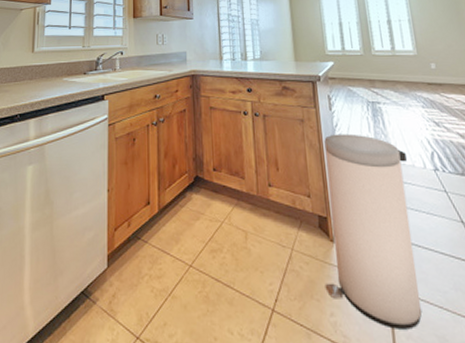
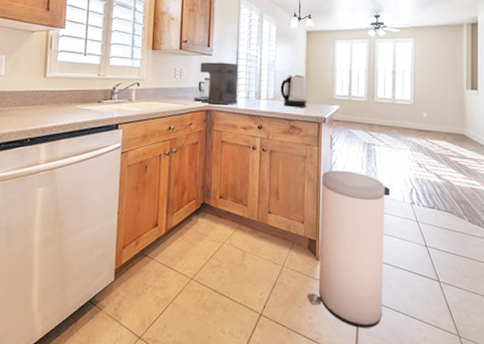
coffee maker: none [178,25,223,69] -> present [194,62,239,105]
kettle: none [266,31,298,67] -> present [280,74,307,108]

